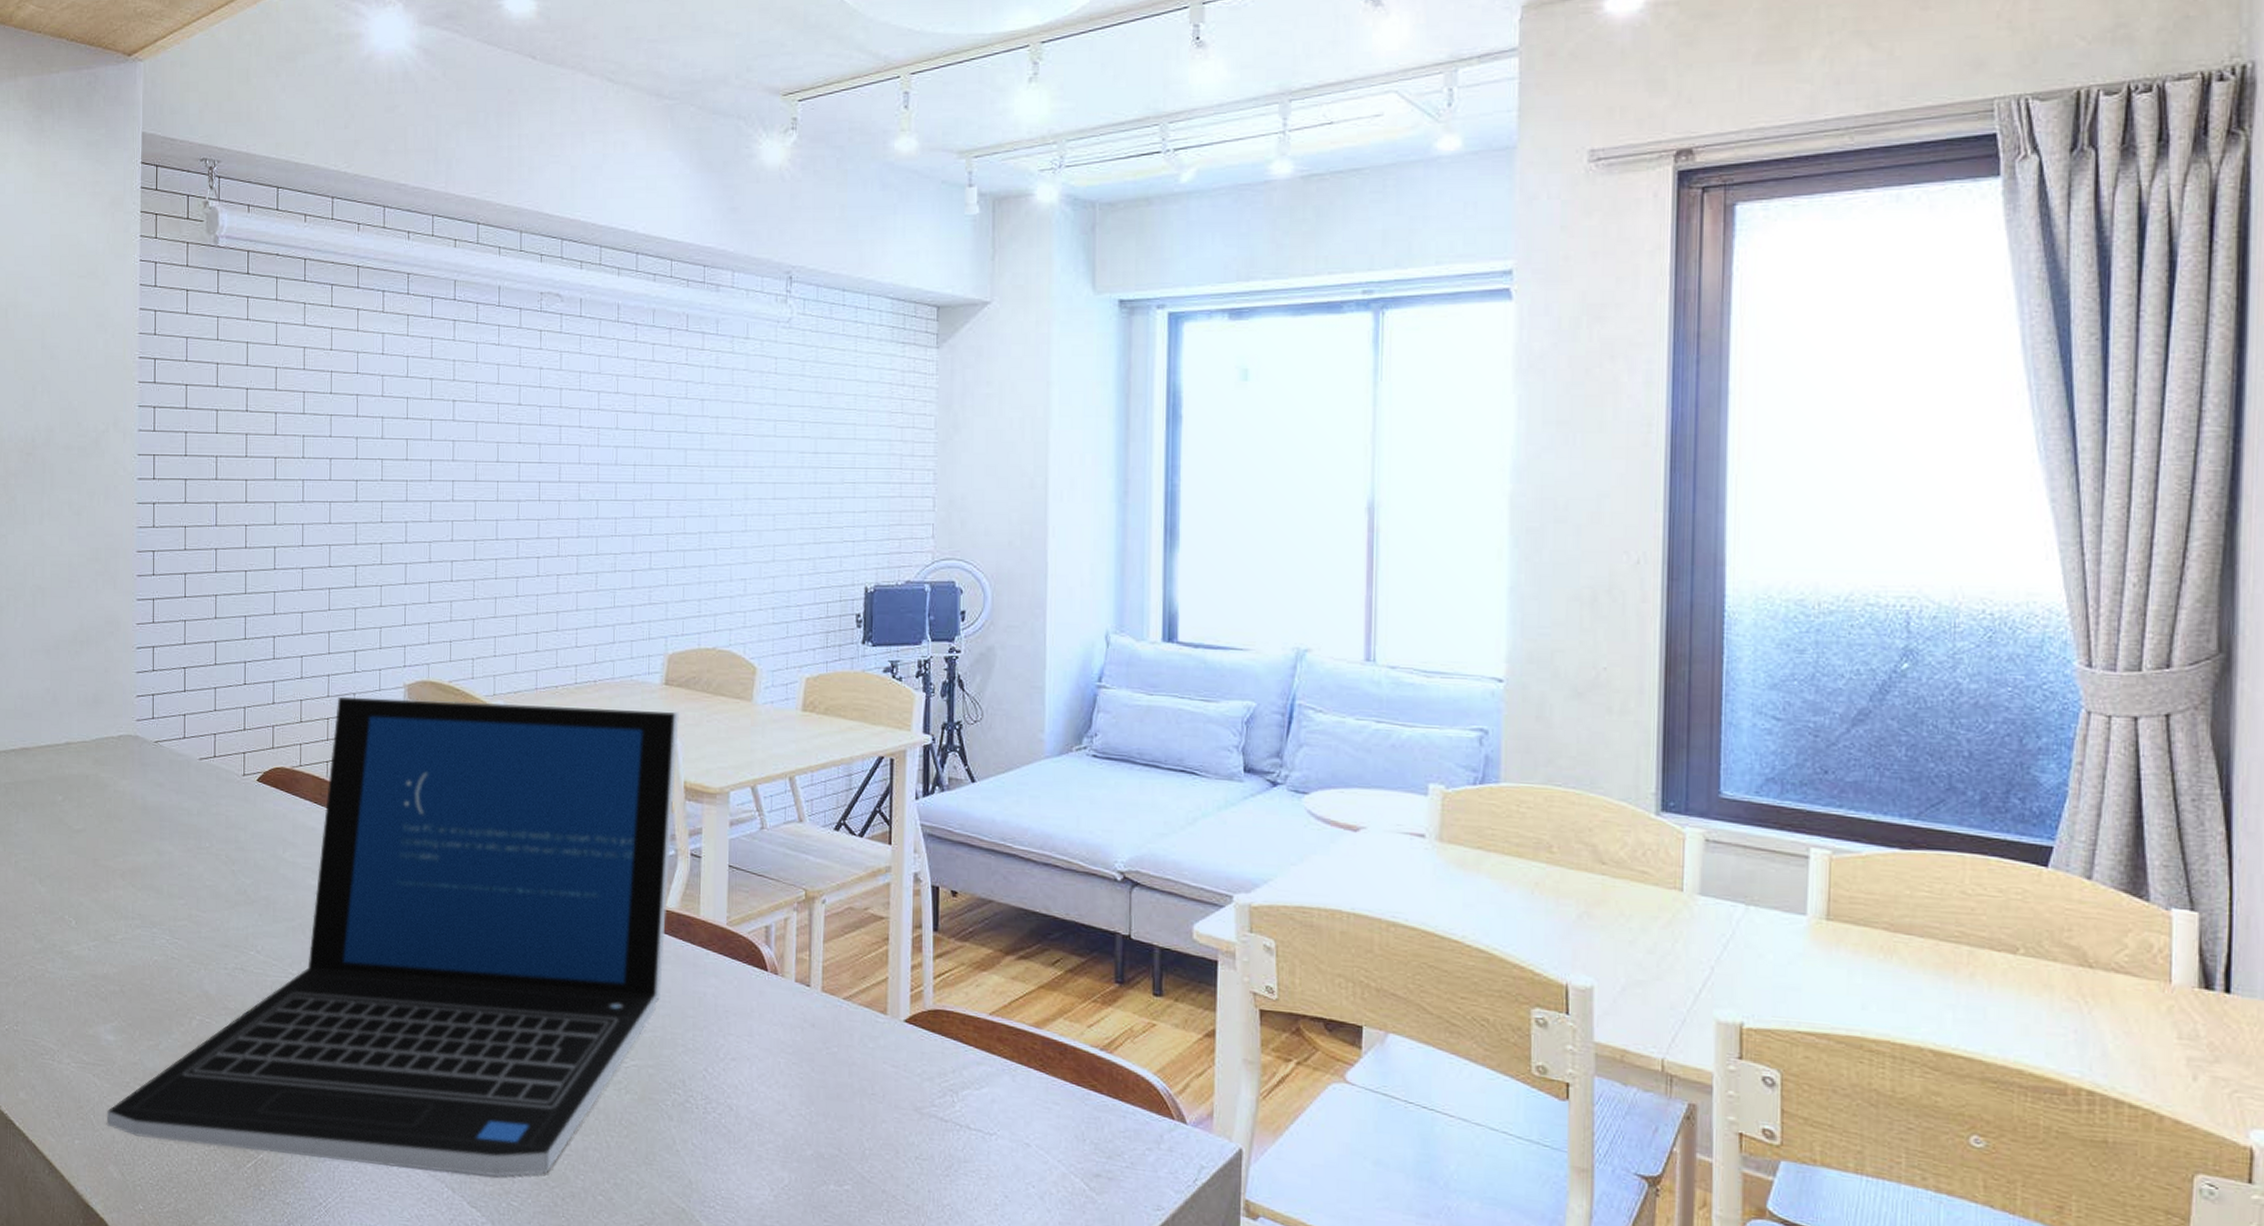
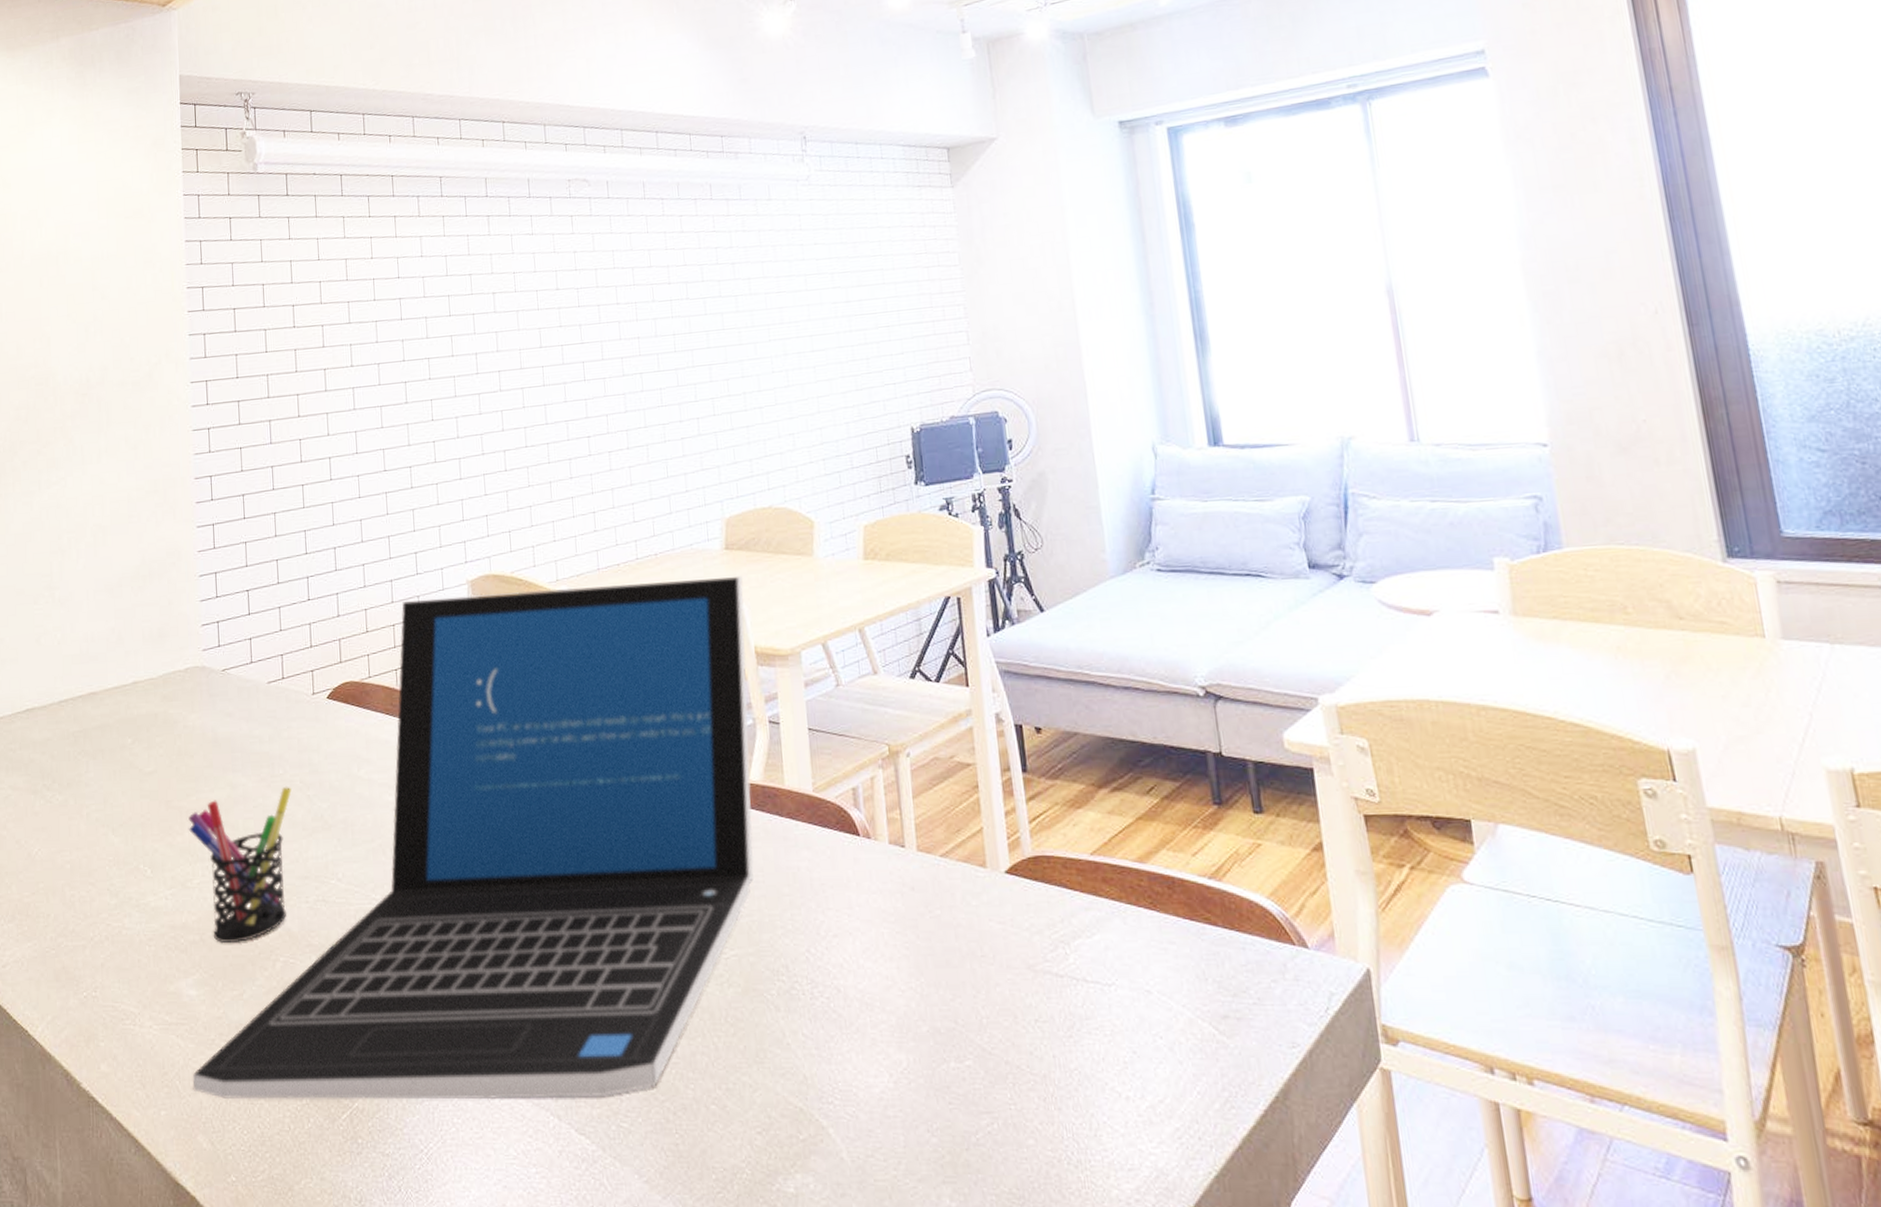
pen holder: none [113,858,217,998] -> present [188,786,292,944]

